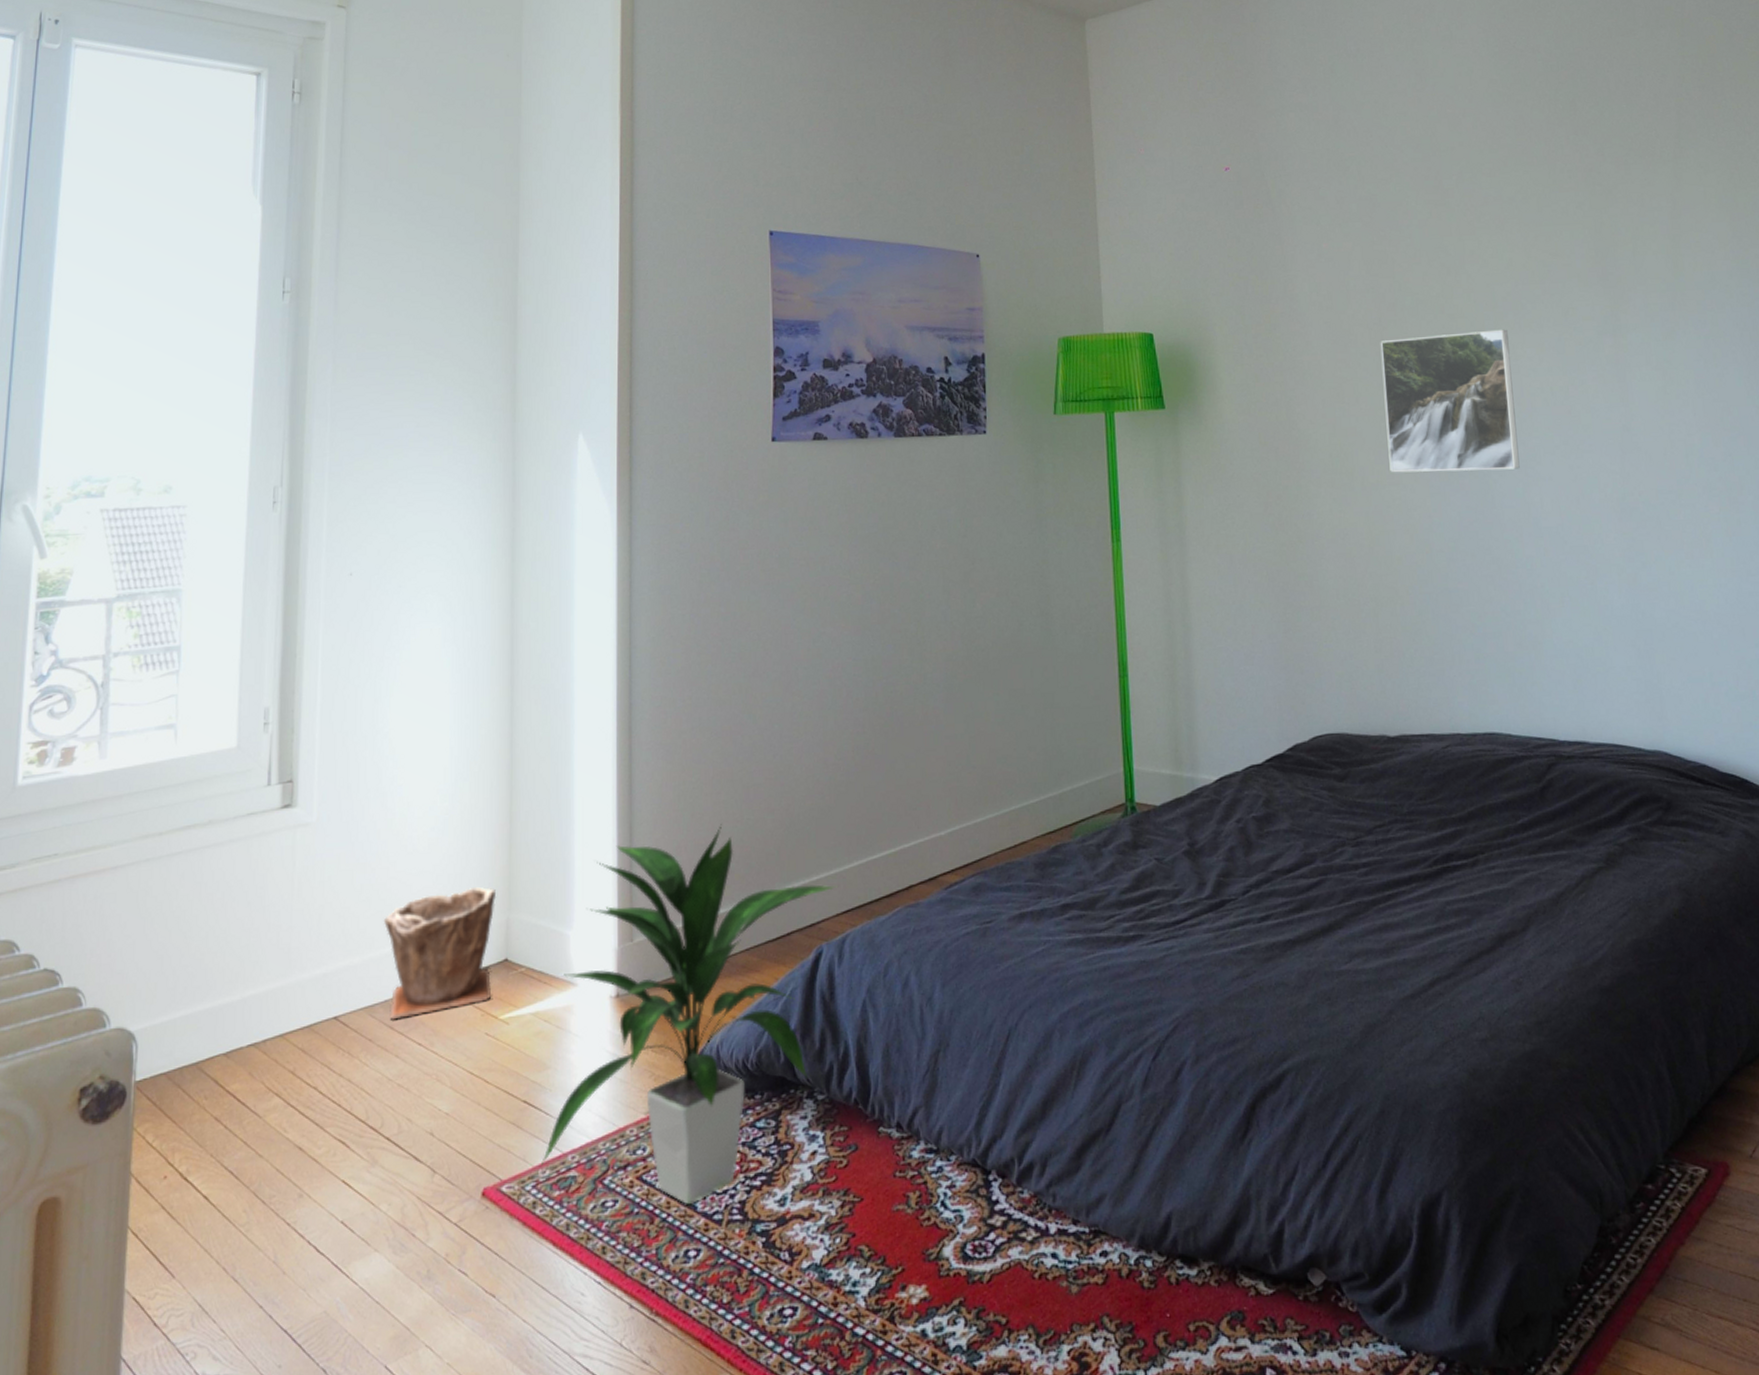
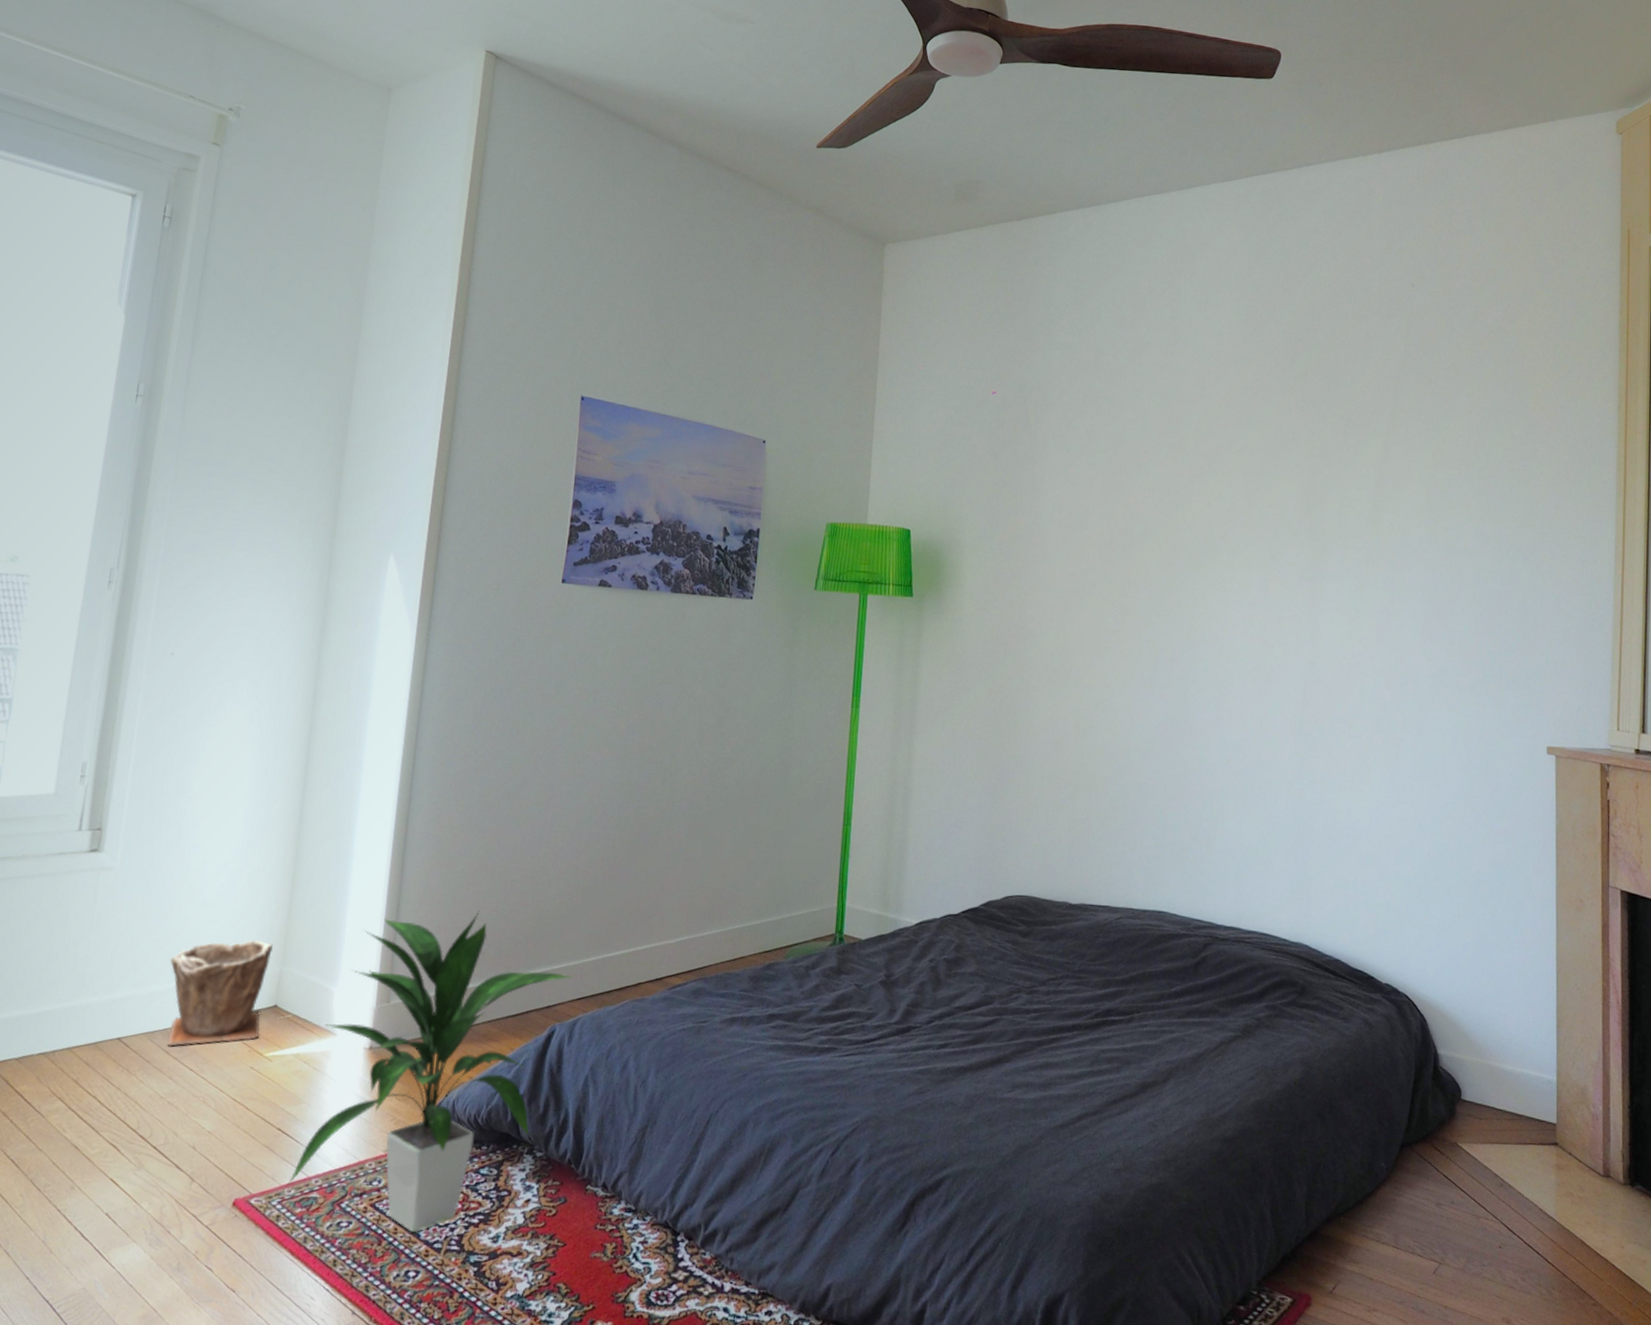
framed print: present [1380,329,1520,473] -> none [1102,561,1221,687]

